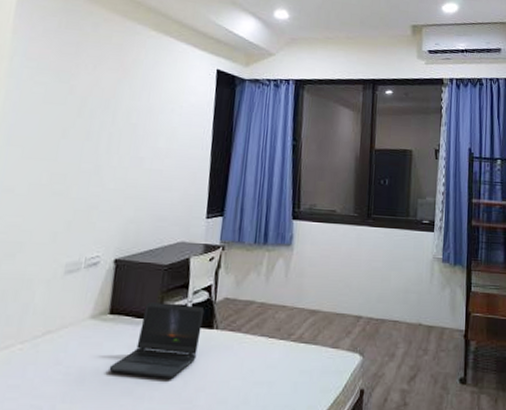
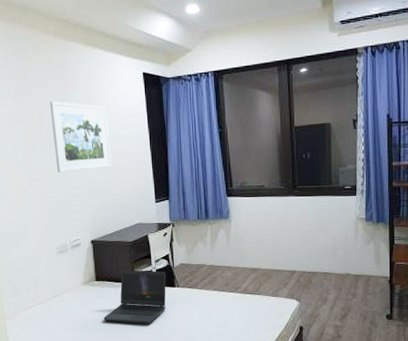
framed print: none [89,86,167,171] -> present [50,101,112,173]

